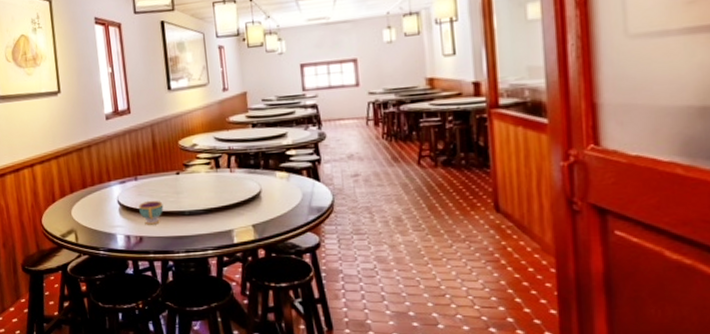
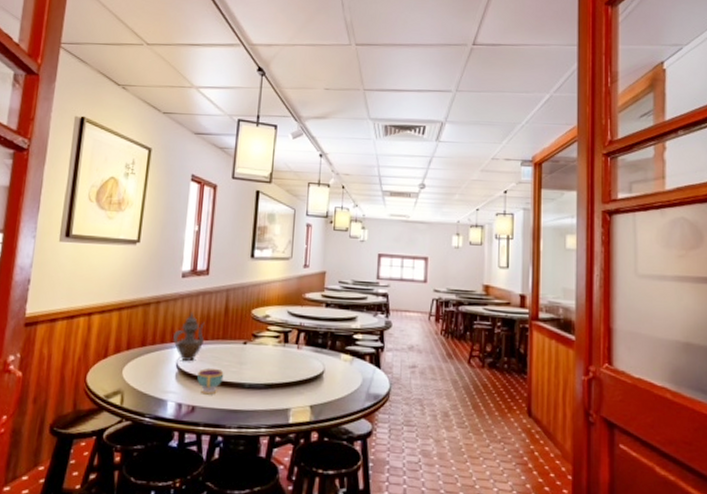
teapot: none [109,150,139,198] -> present [173,311,205,362]

